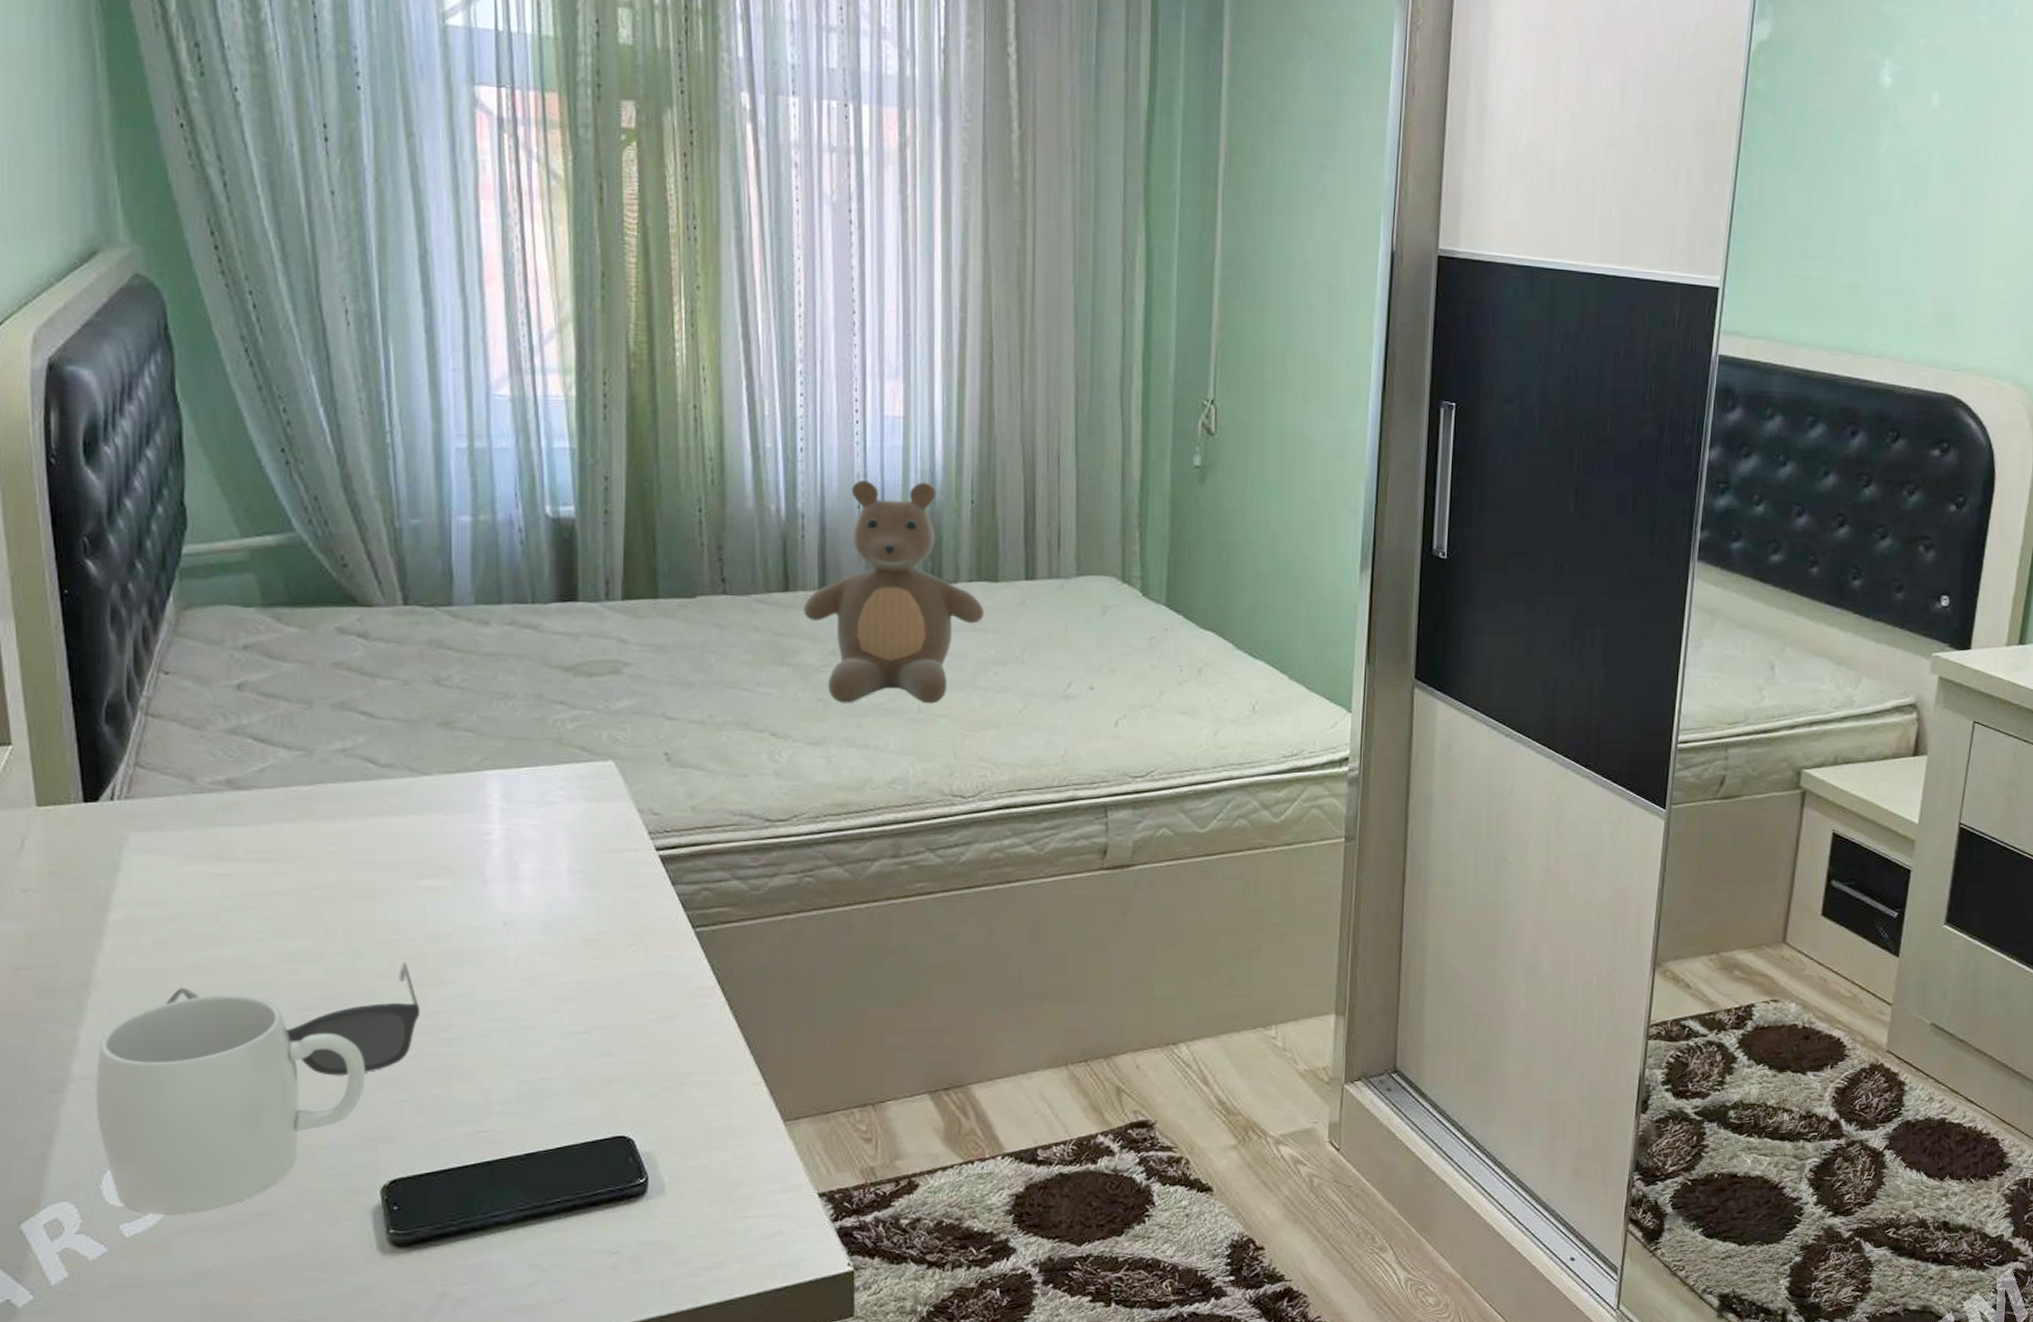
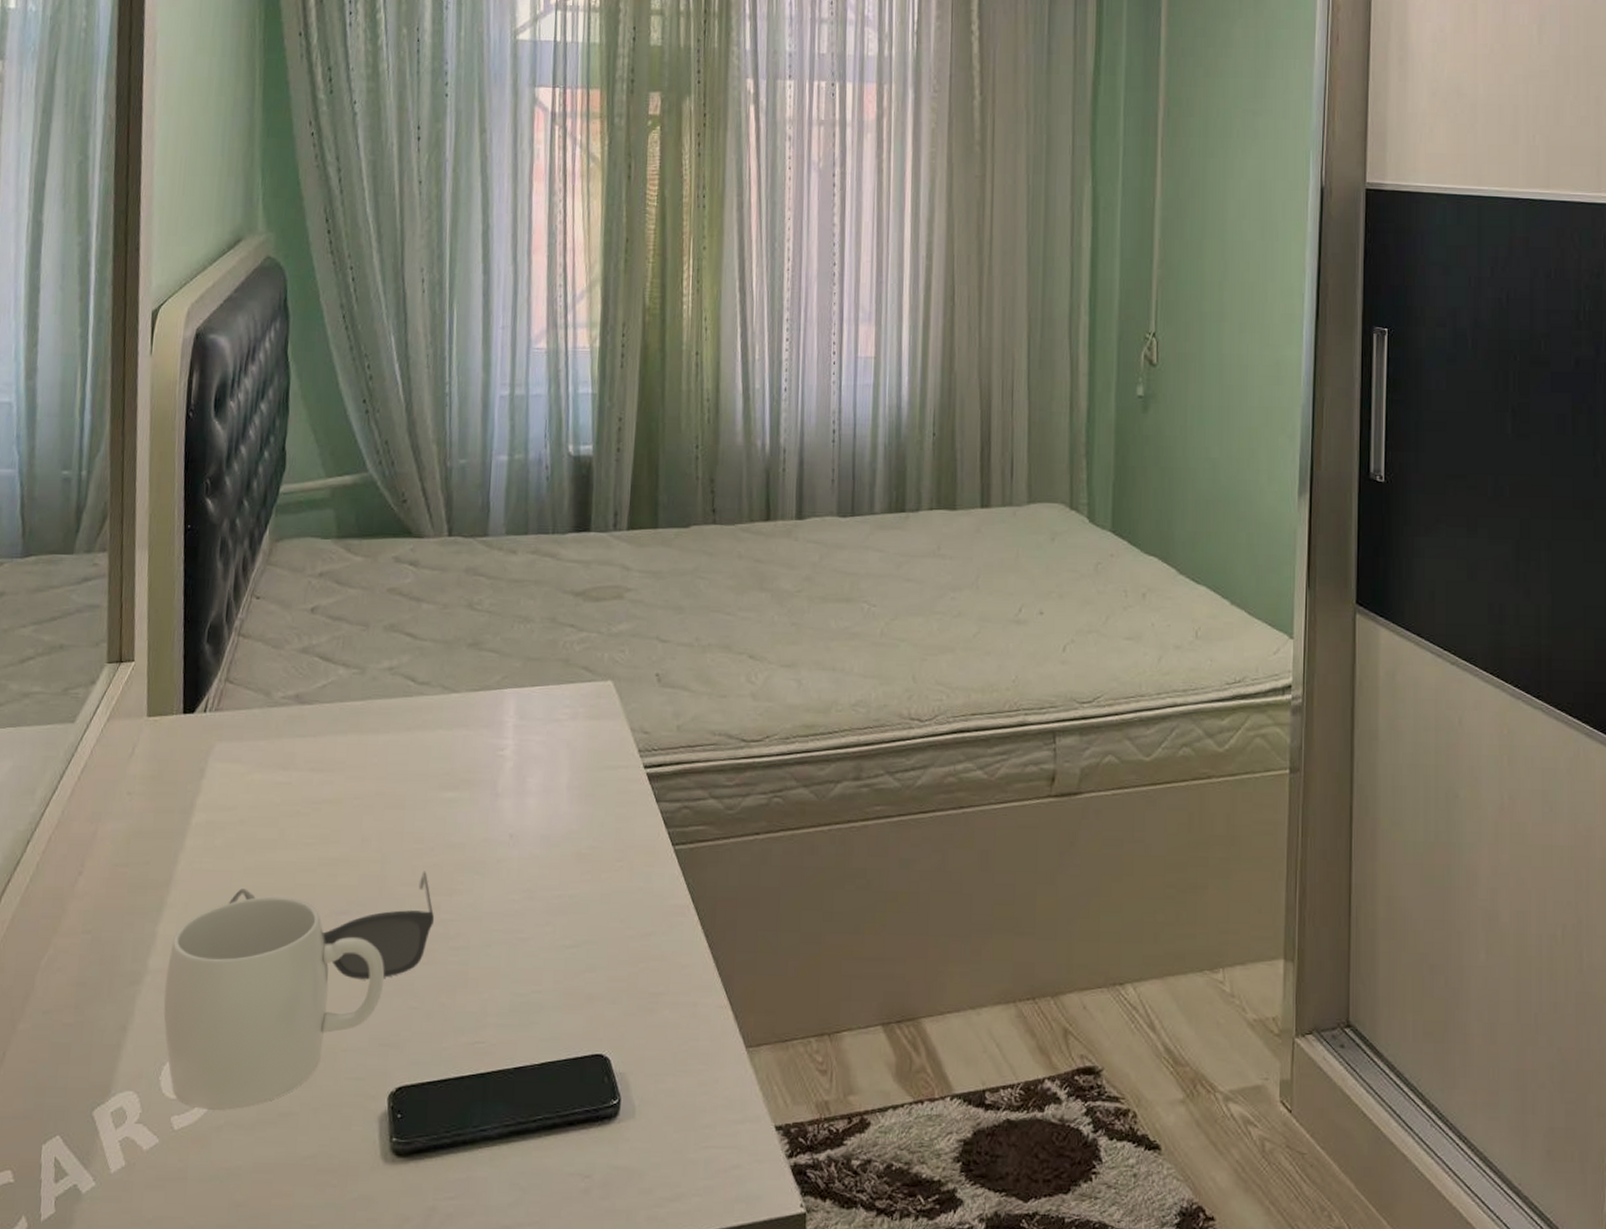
teddy bear: present [804,480,985,704] -> none [782,416,943,628]

